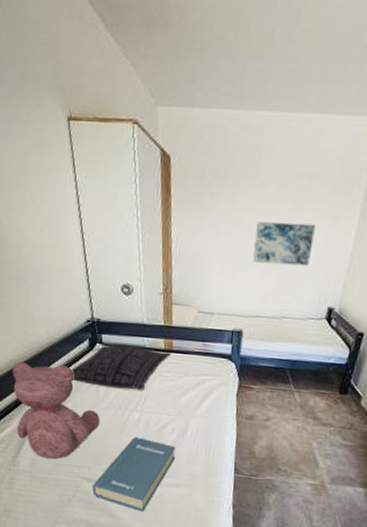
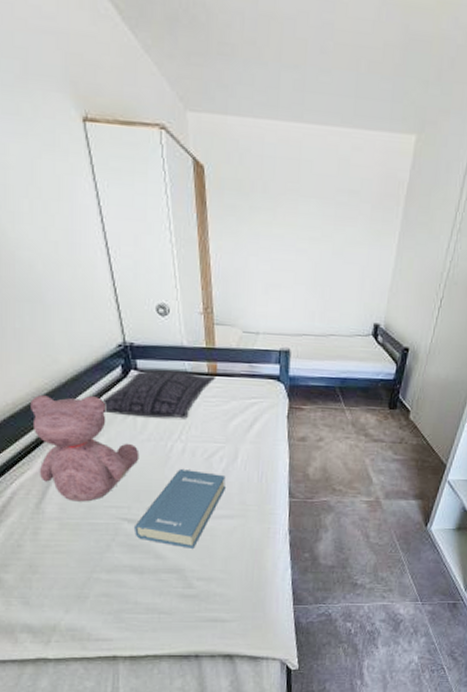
wall art: present [253,222,316,267] -> none [297,237,358,283]

